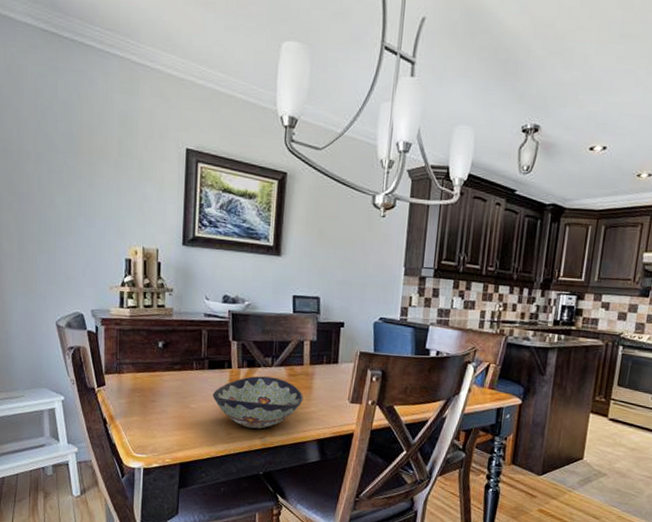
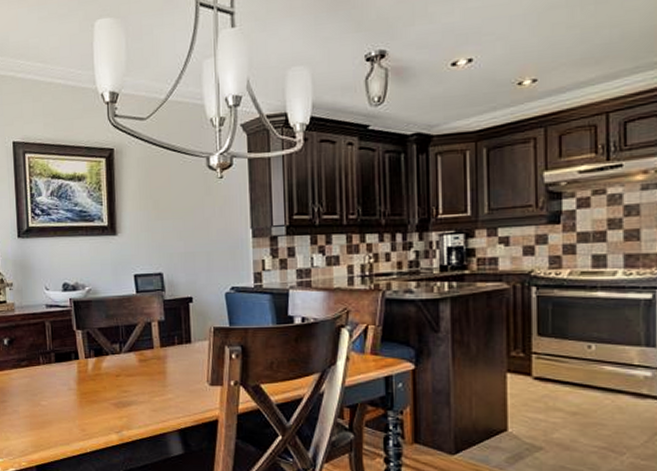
decorative bowl: present [212,376,303,429] -> none [62,365,158,423]

